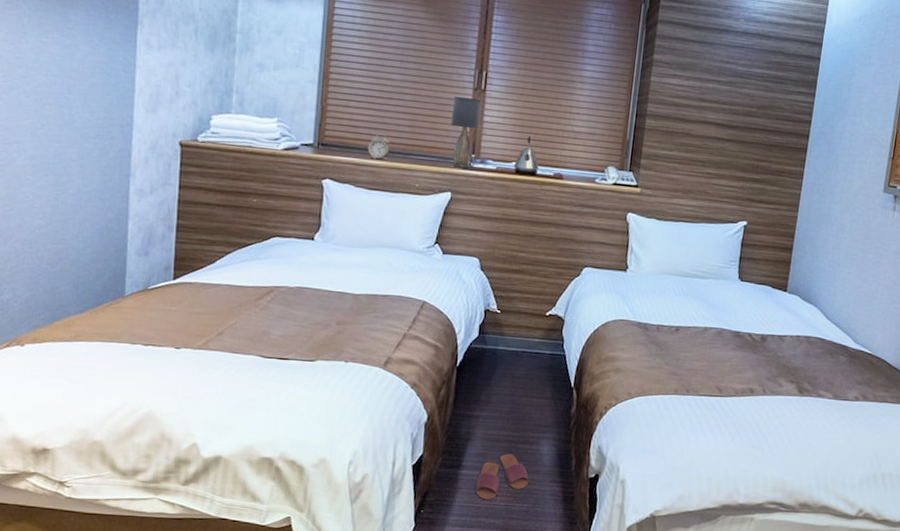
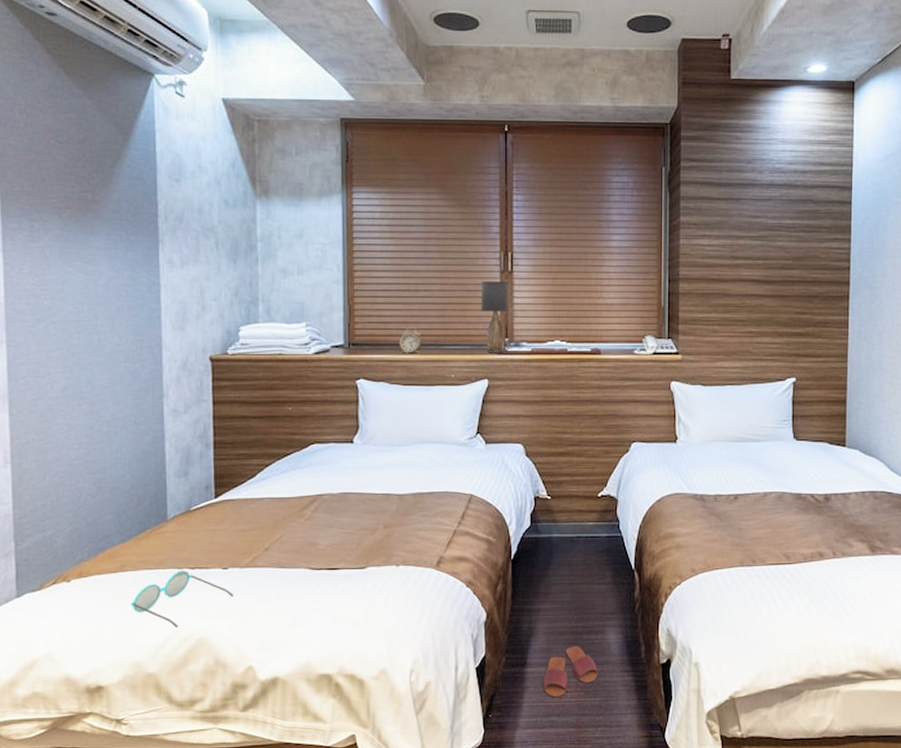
eyeglasses: none [81,345,184,400] -> present [130,570,233,628]
kettle: present [513,136,539,176] -> none [549,314,575,355]

